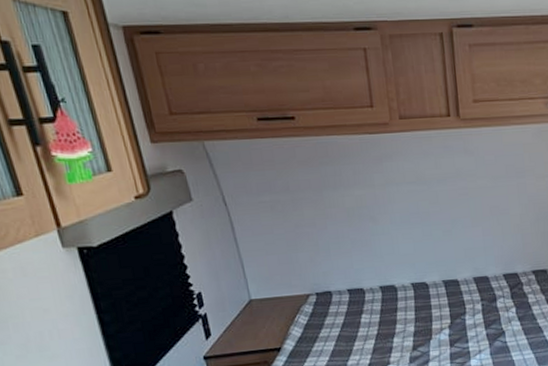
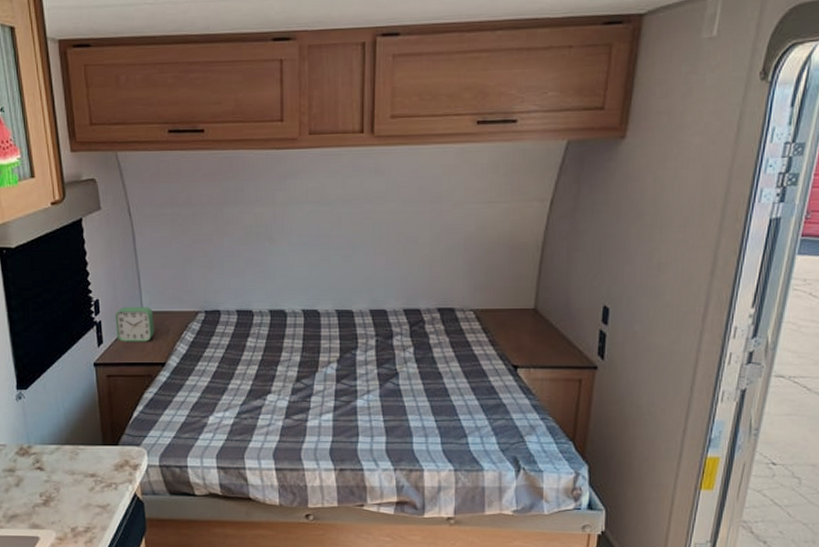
alarm clock: none [221,295,266,332] -> present [115,307,154,342]

